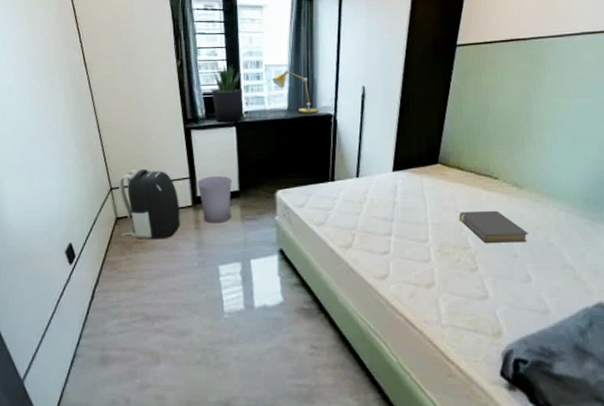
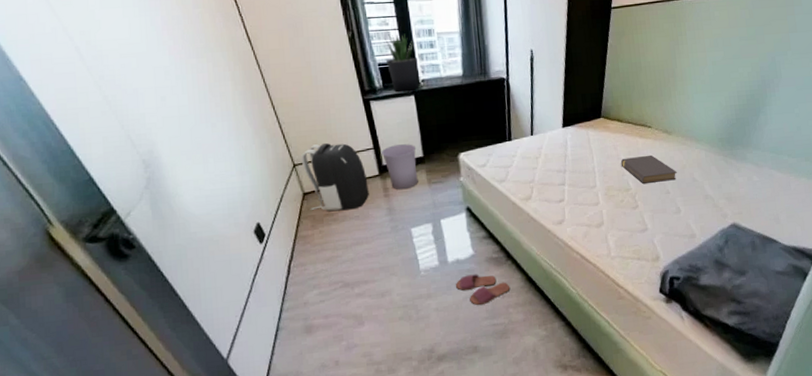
slippers: none [261,324,321,360] -> present [456,274,511,305]
desk lamp: present [272,70,319,114] -> none [445,37,492,79]

